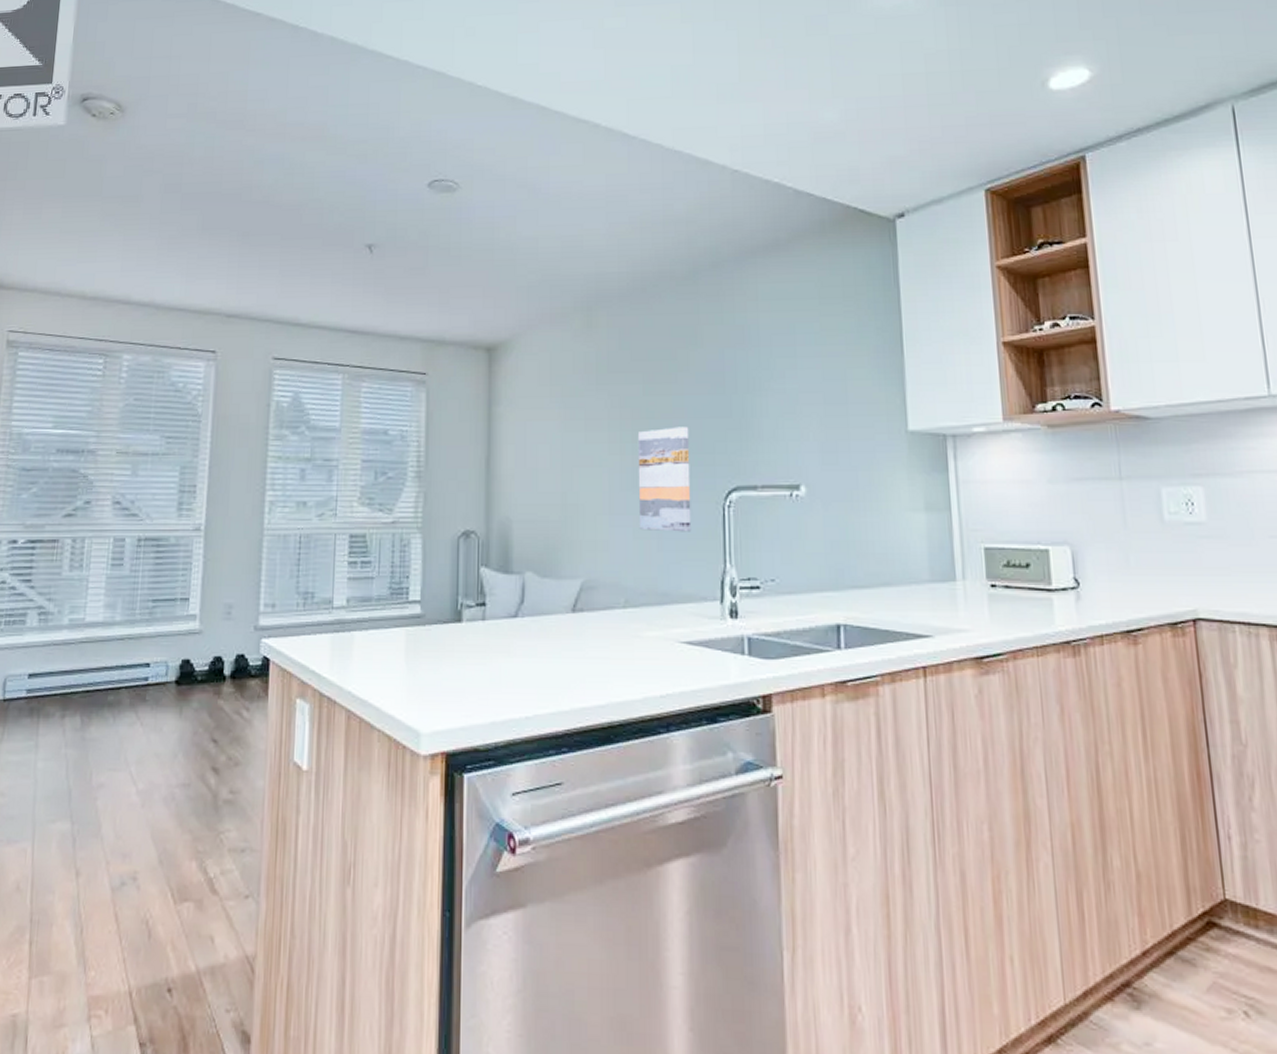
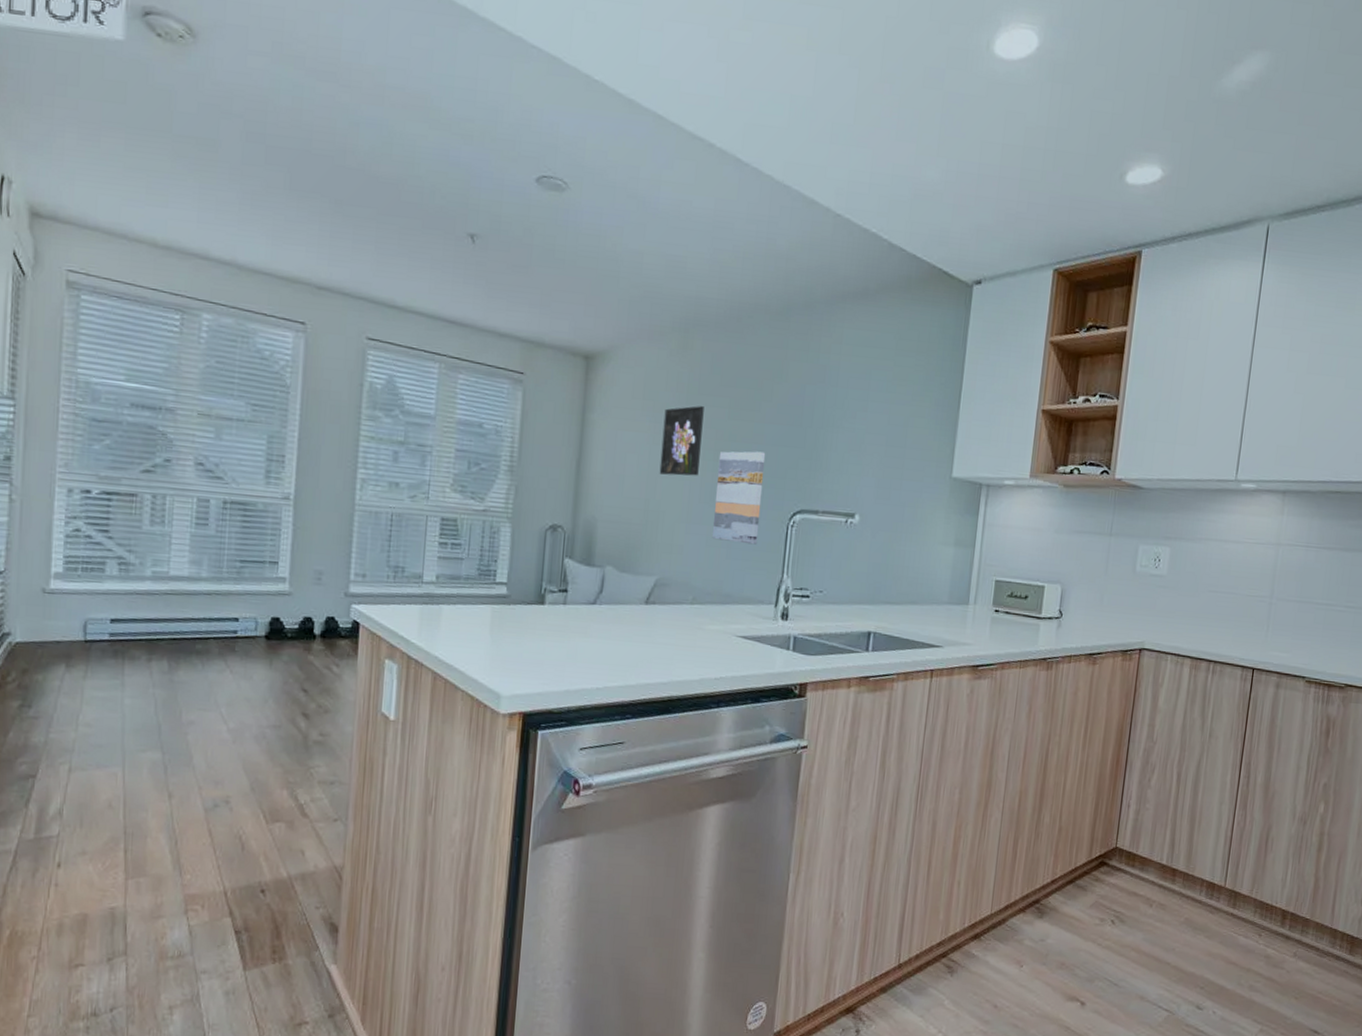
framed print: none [574,385,617,463] -> present [659,406,704,476]

